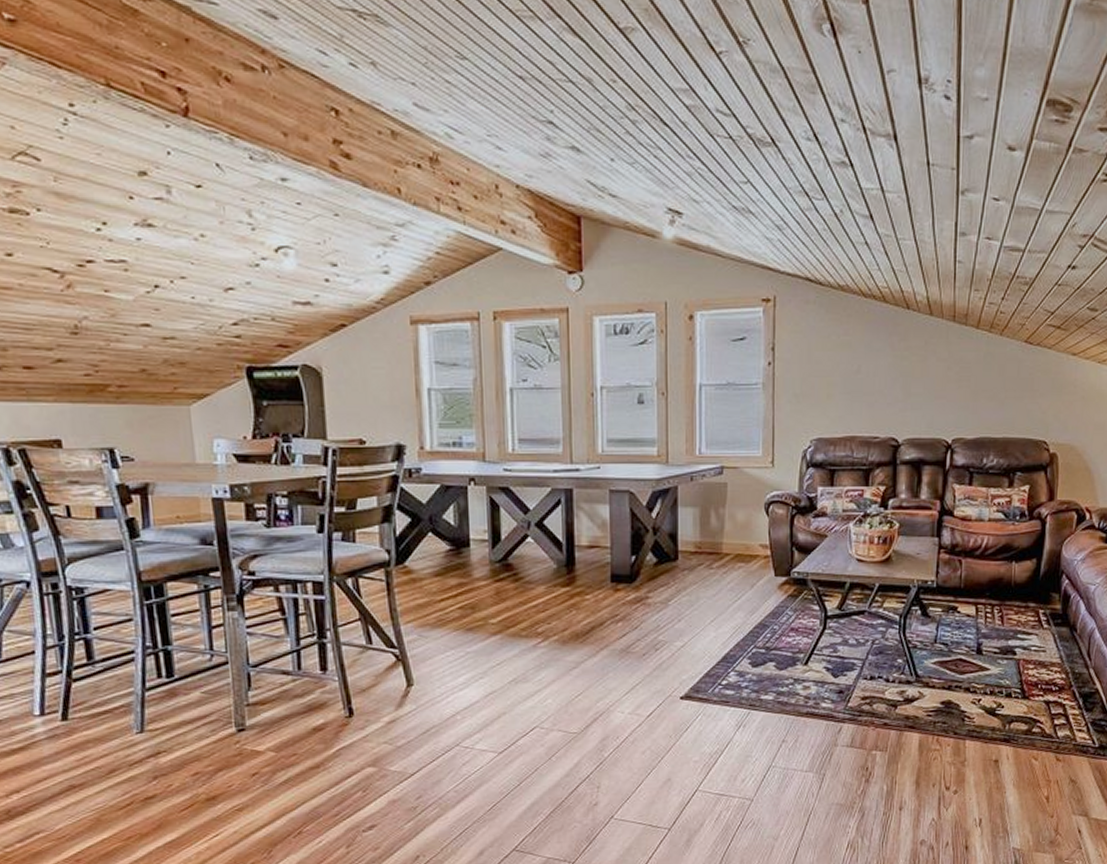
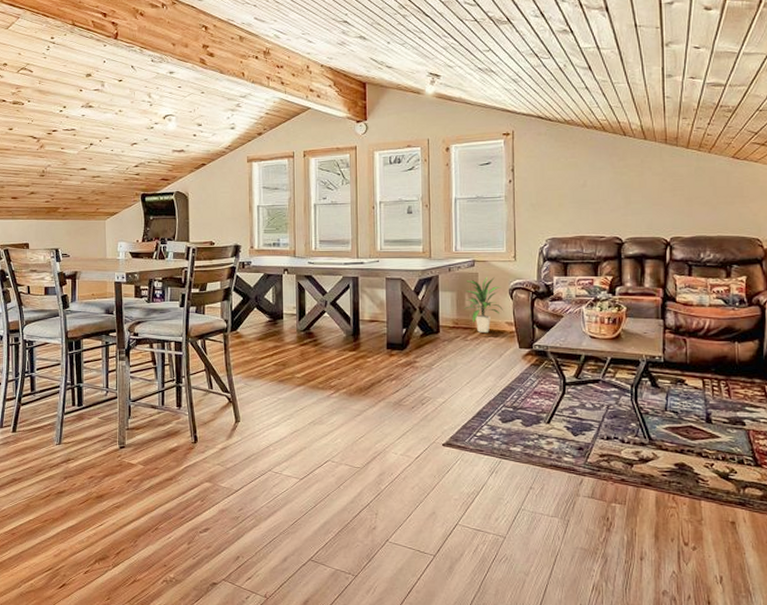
indoor plant: none [709,487,758,558] -> present [464,276,504,332]

